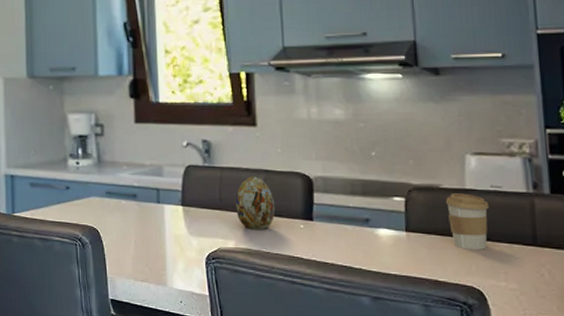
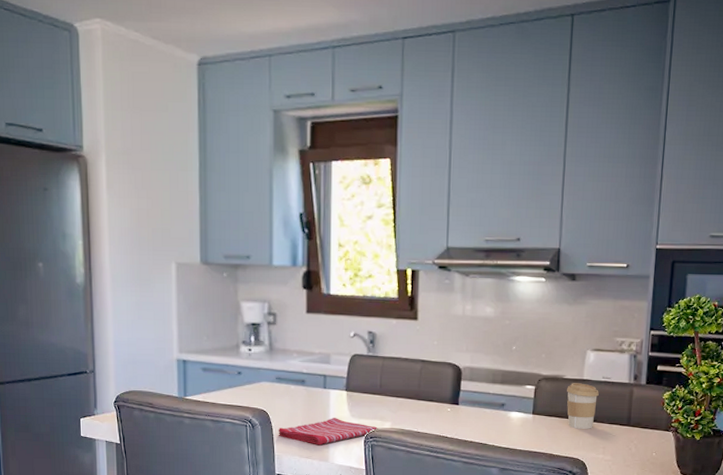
dish towel: none [110,236,221,267] -> present [278,418,378,446]
decorative egg: present [235,177,276,230] -> none [393,366,428,413]

